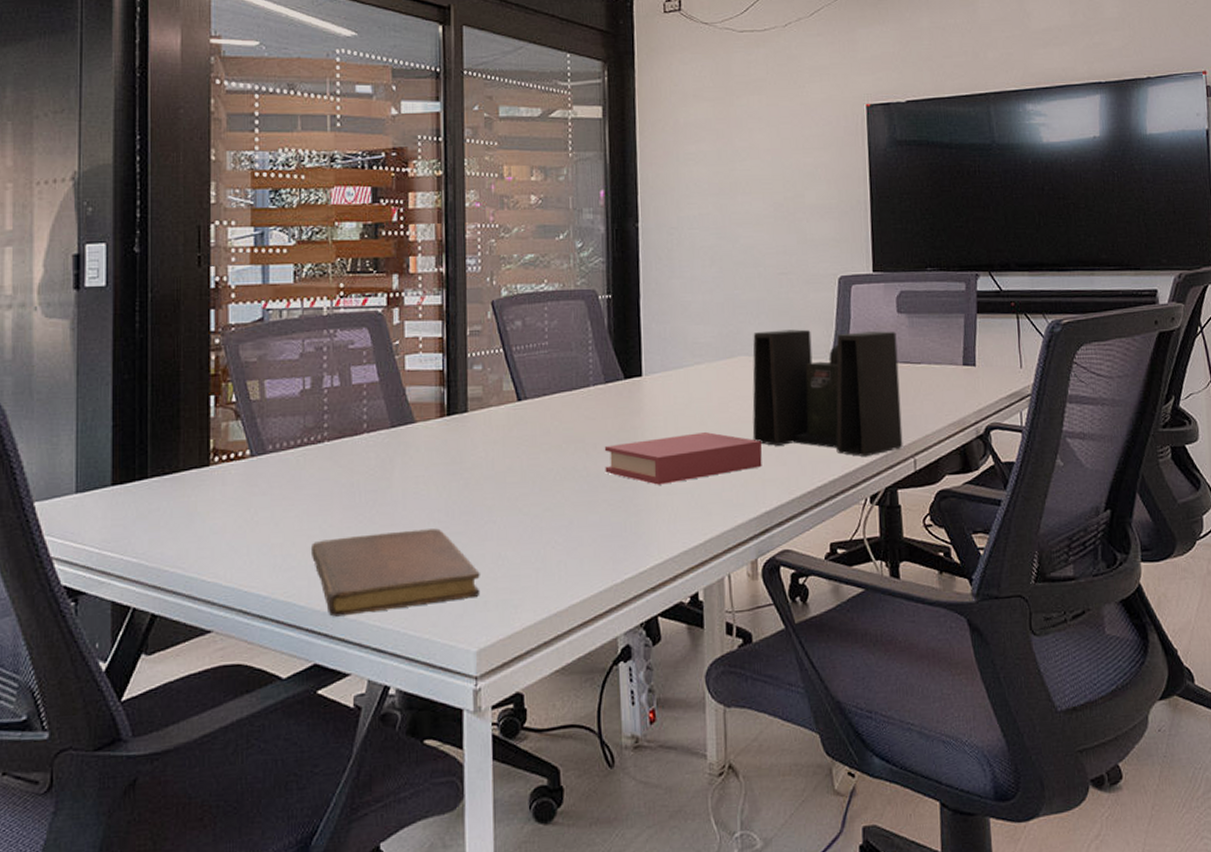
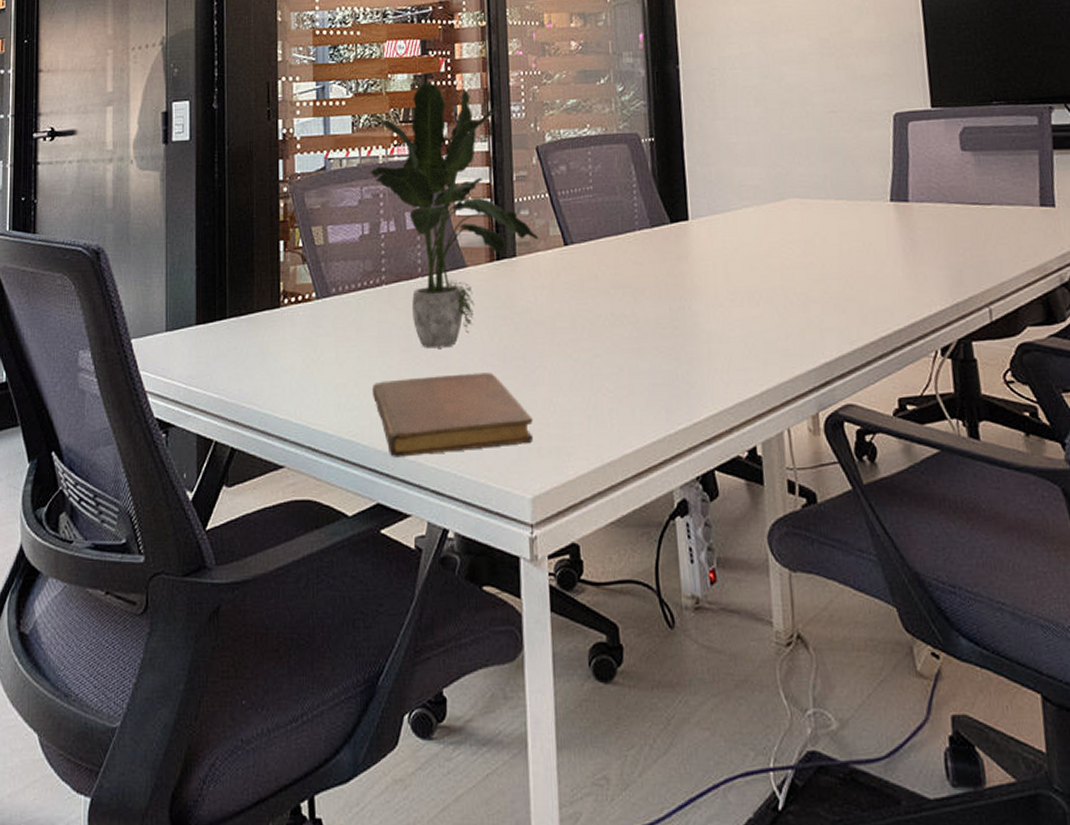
potted plant: none [313,231,492,506] -> present [369,82,539,349]
book: present [604,432,762,485] -> none [652,278,819,332]
speaker: present [752,329,903,457] -> none [803,169,976,306]

